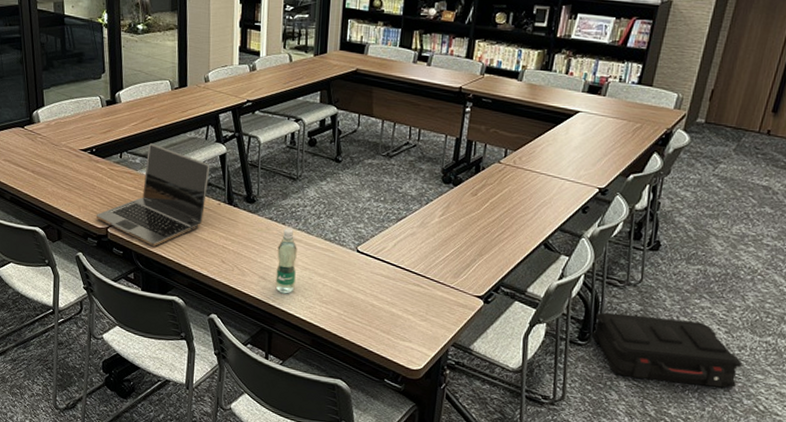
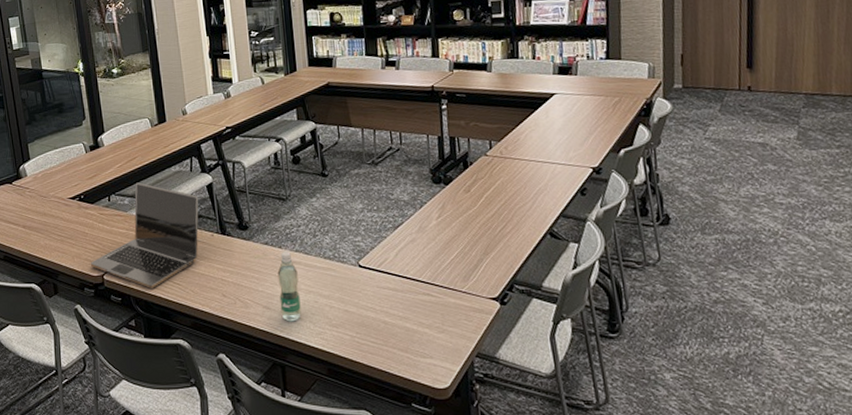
briefcase: present [592,312,743,388] -> none [620,296,792,368]

